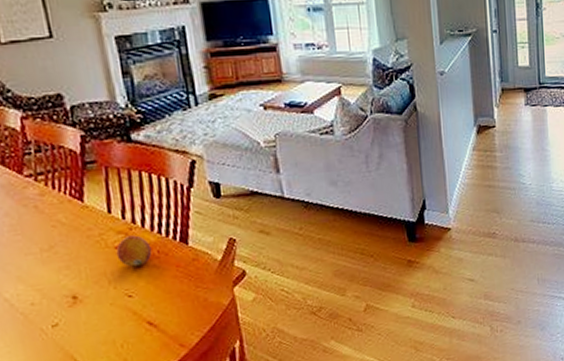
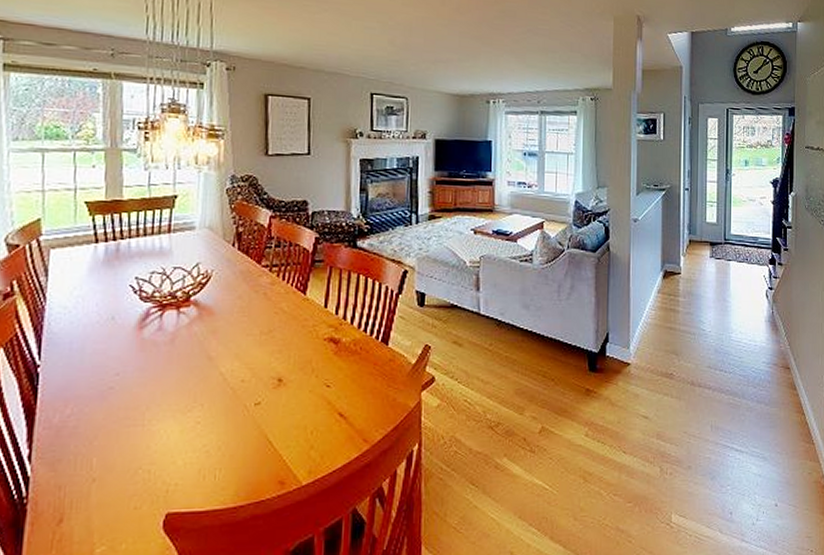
fruit: present [116,235,152,267] -> none [324,330,356,359]

